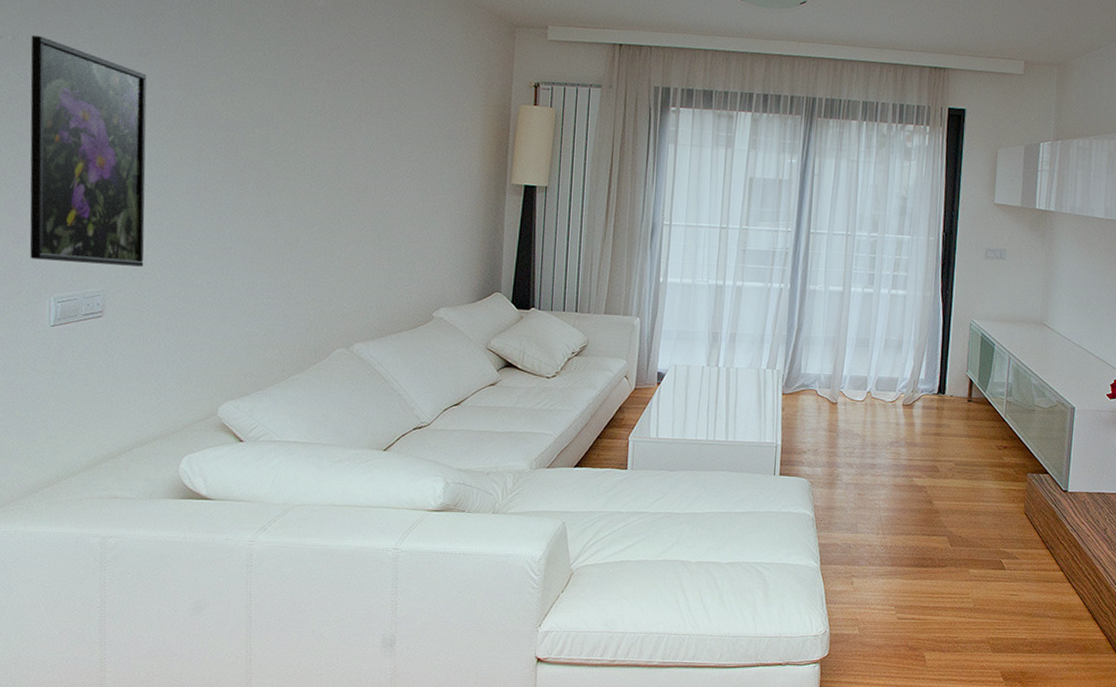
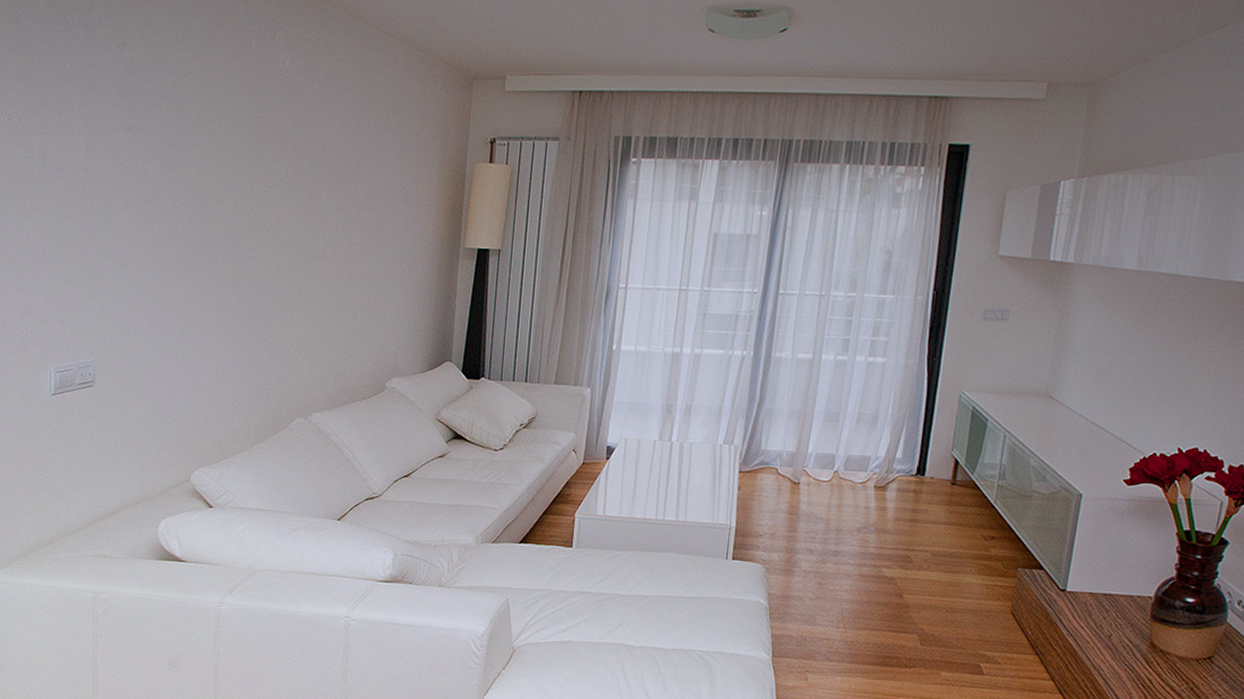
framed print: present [29,35,147,267] -> none [33,117,130,338]

